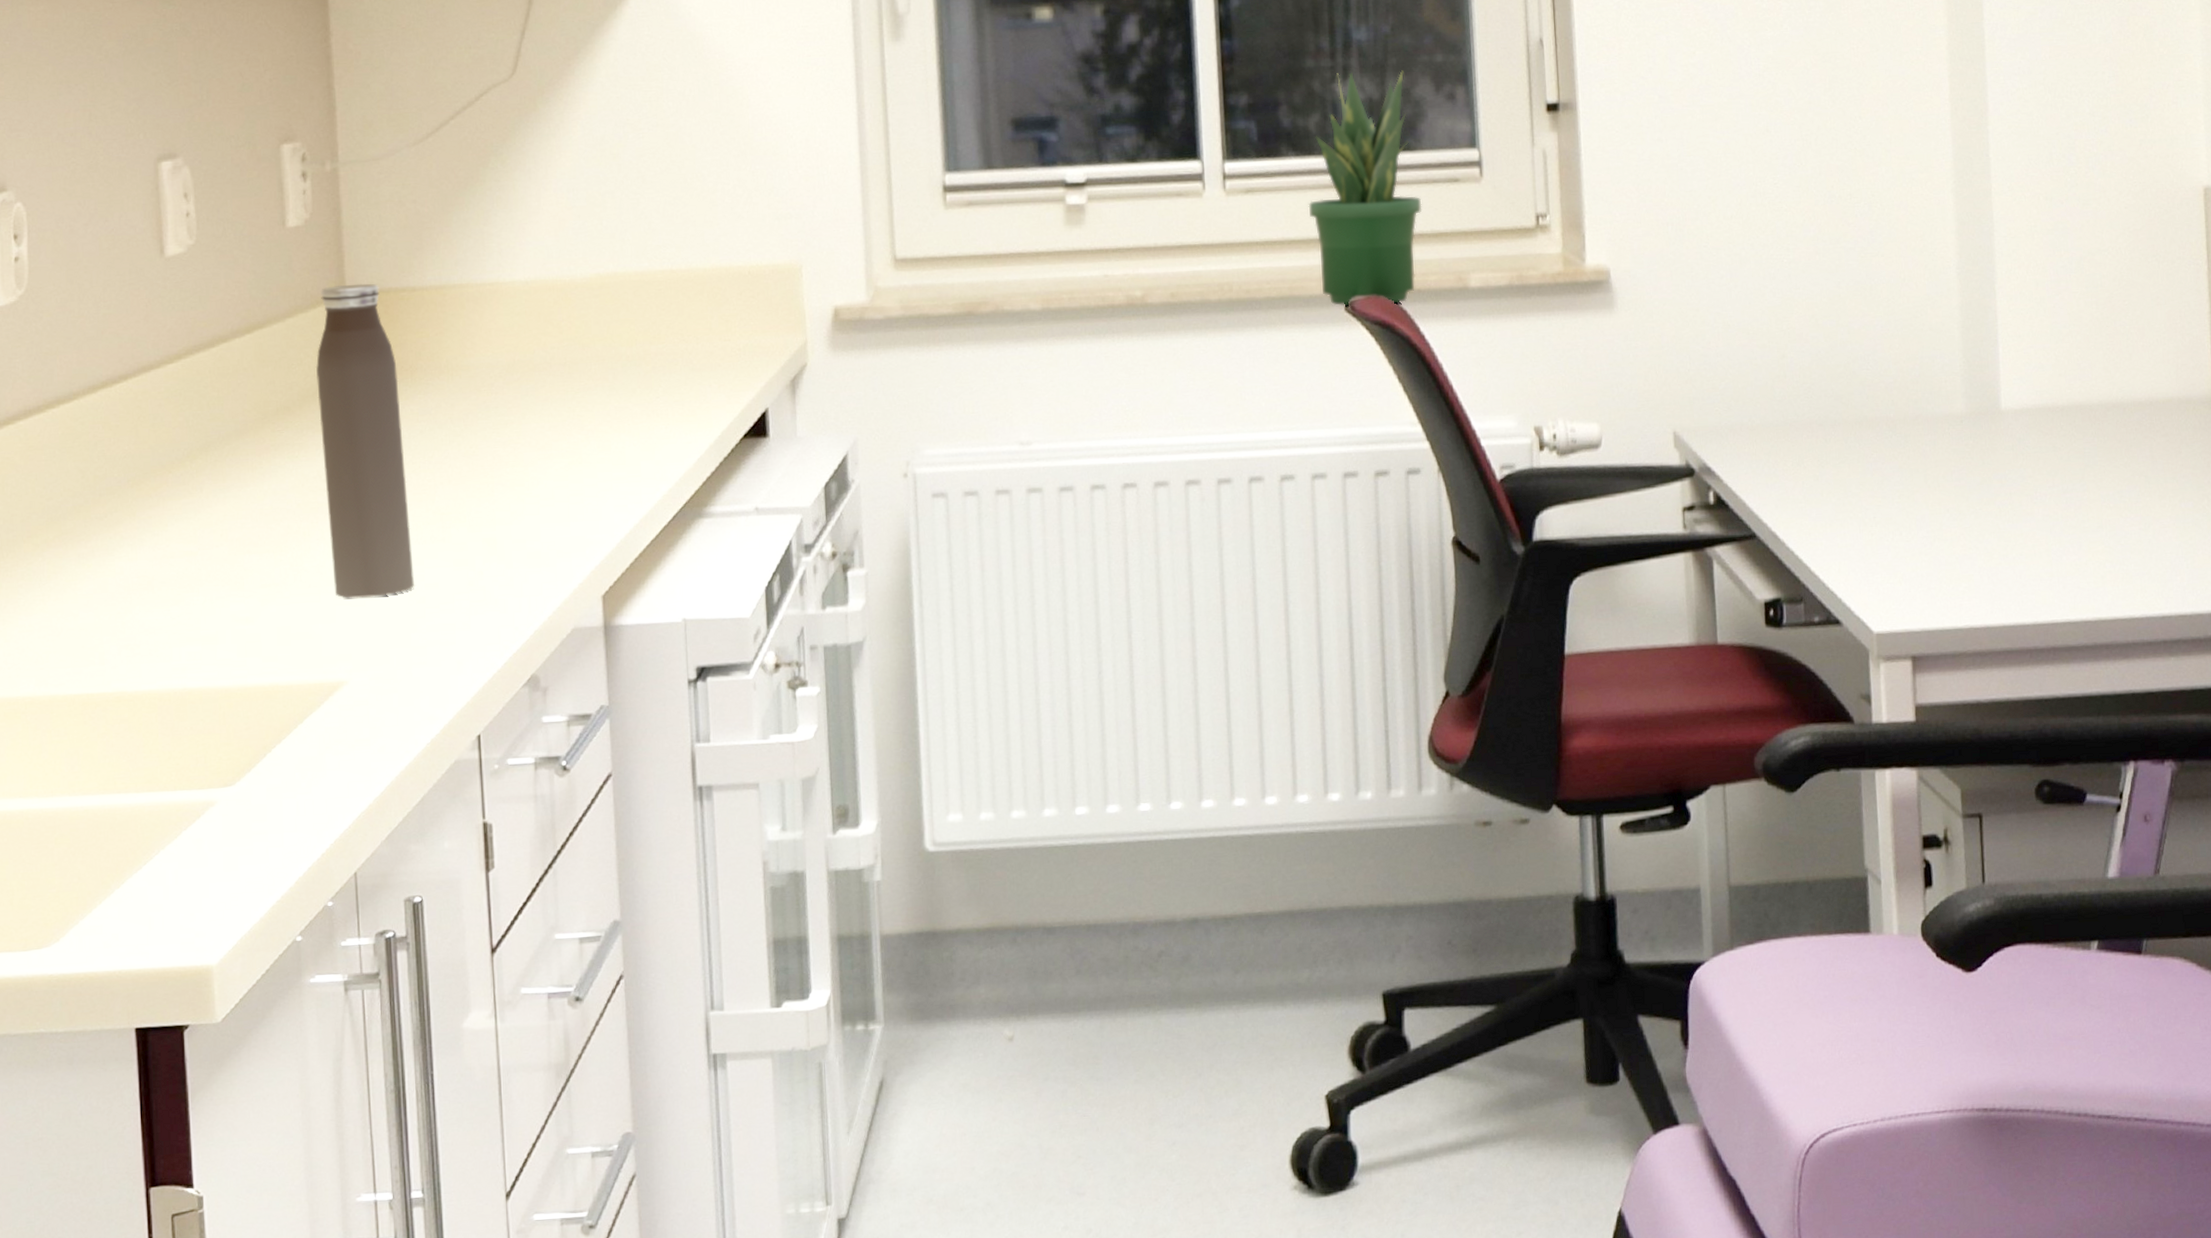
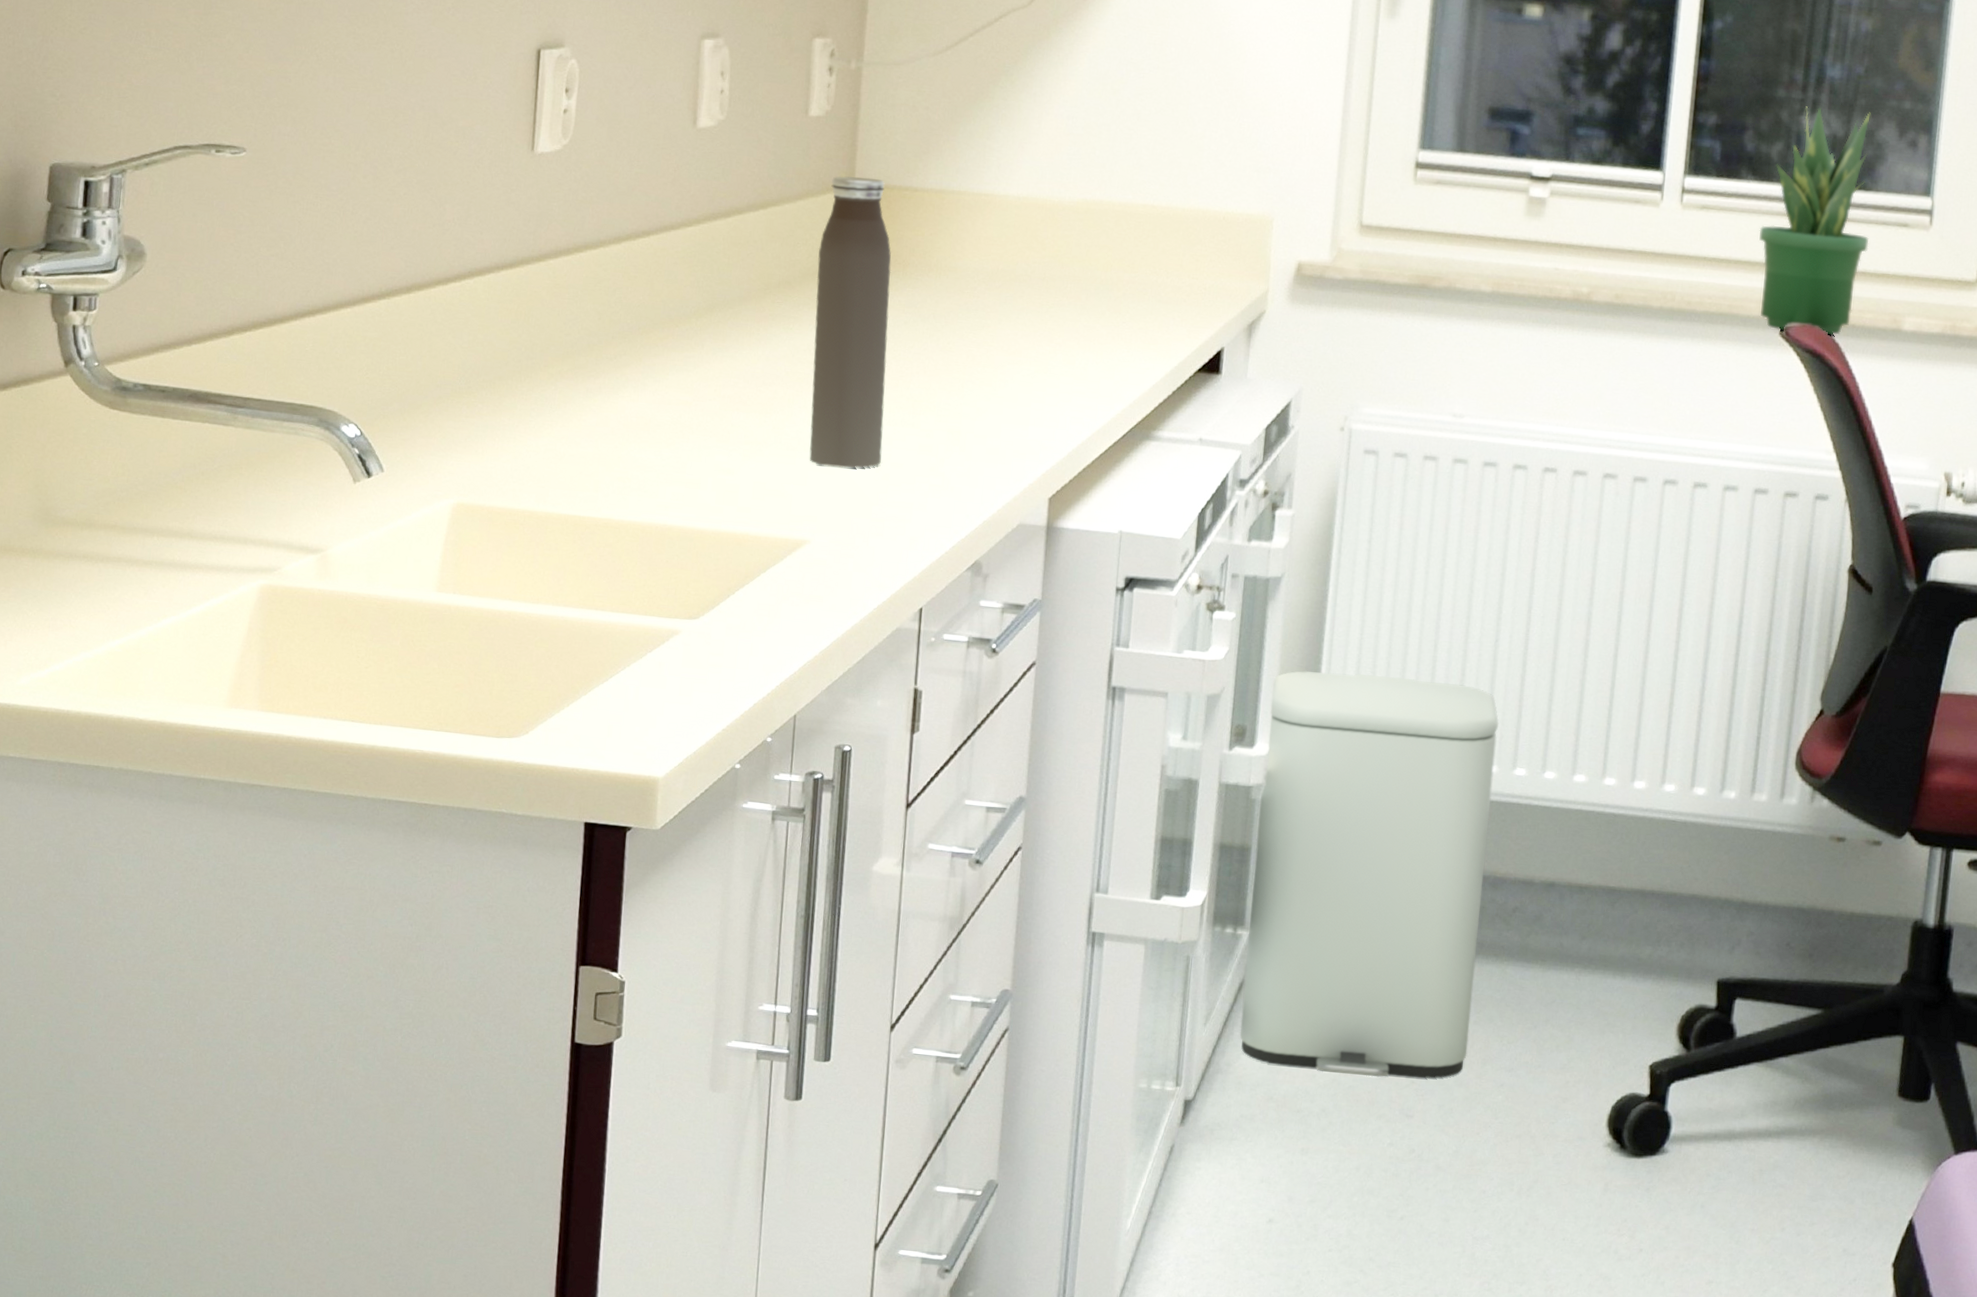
pedal bin: none [868,724,1132,1164] -> present [1239,670,1499,1078]

